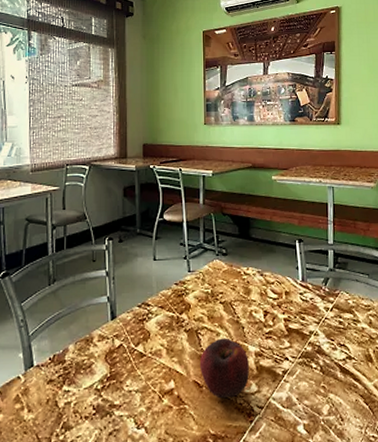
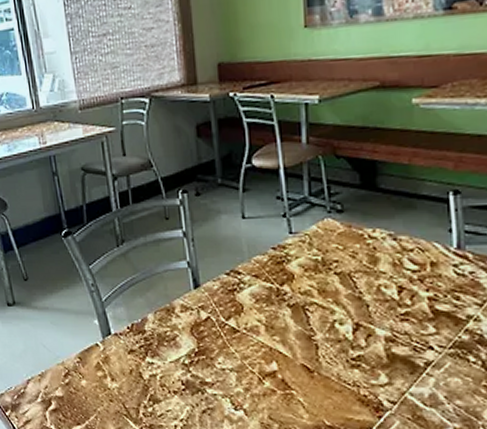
fruit: present [199,338,250,399] -> none [308,317,378,388]

